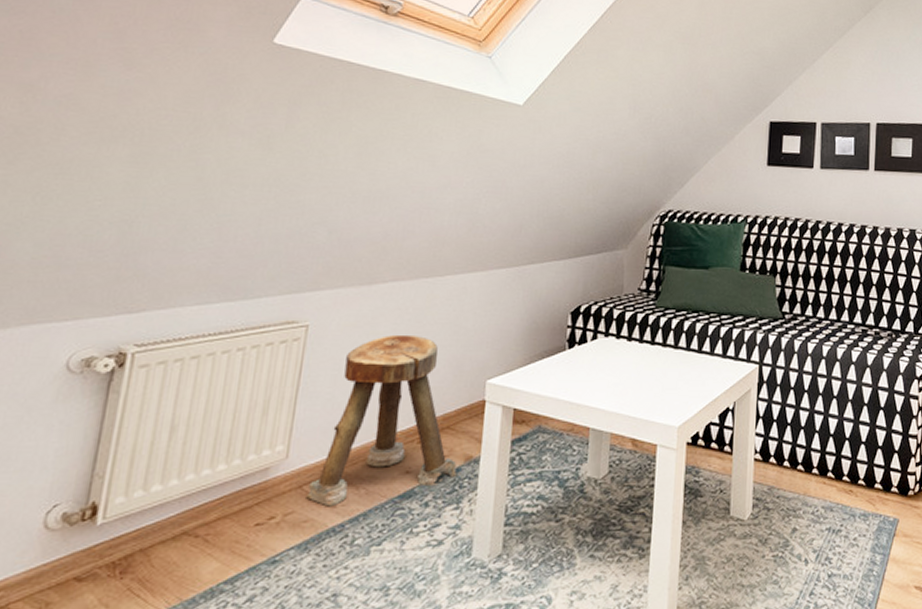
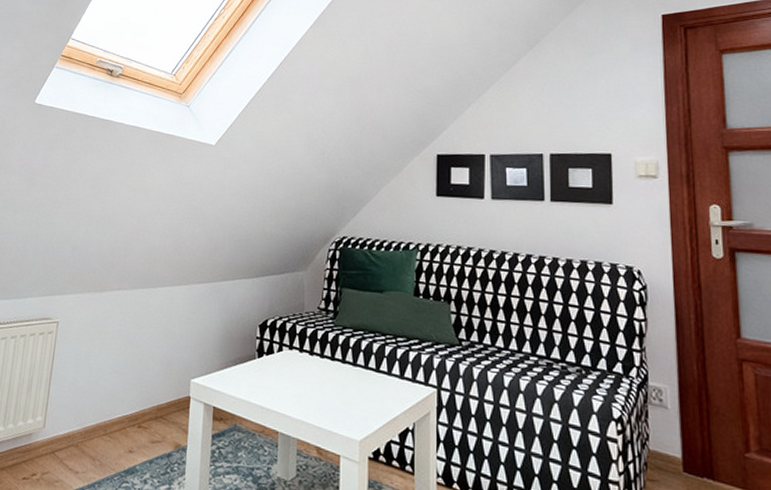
stool: present [306,334,458,507] -> none [57,334,169,472]

